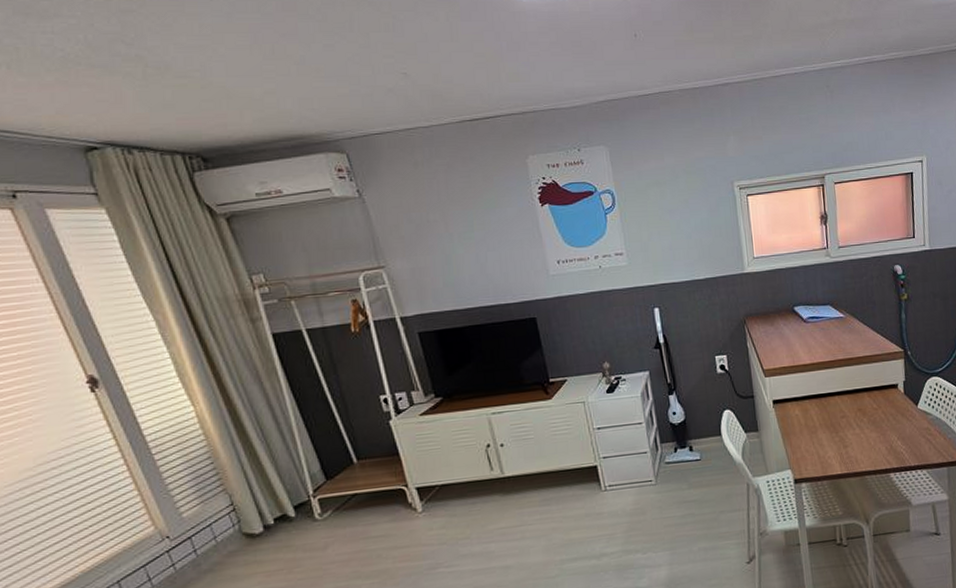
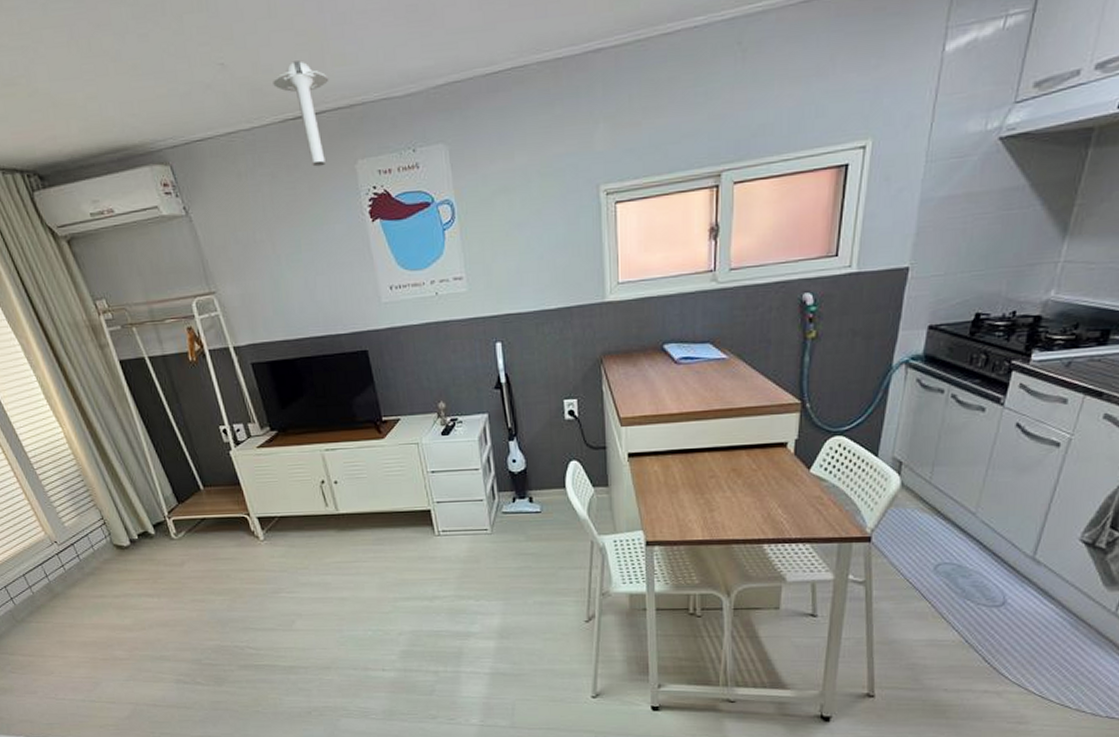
ceiling light: none [452,75,504,160] -> present [273,61,329,167]

